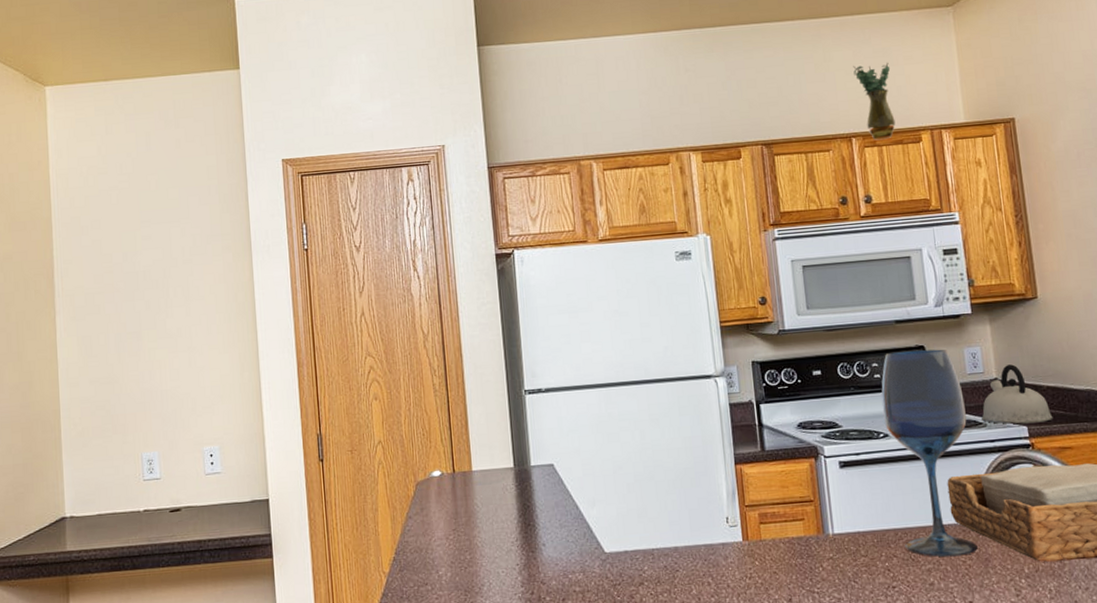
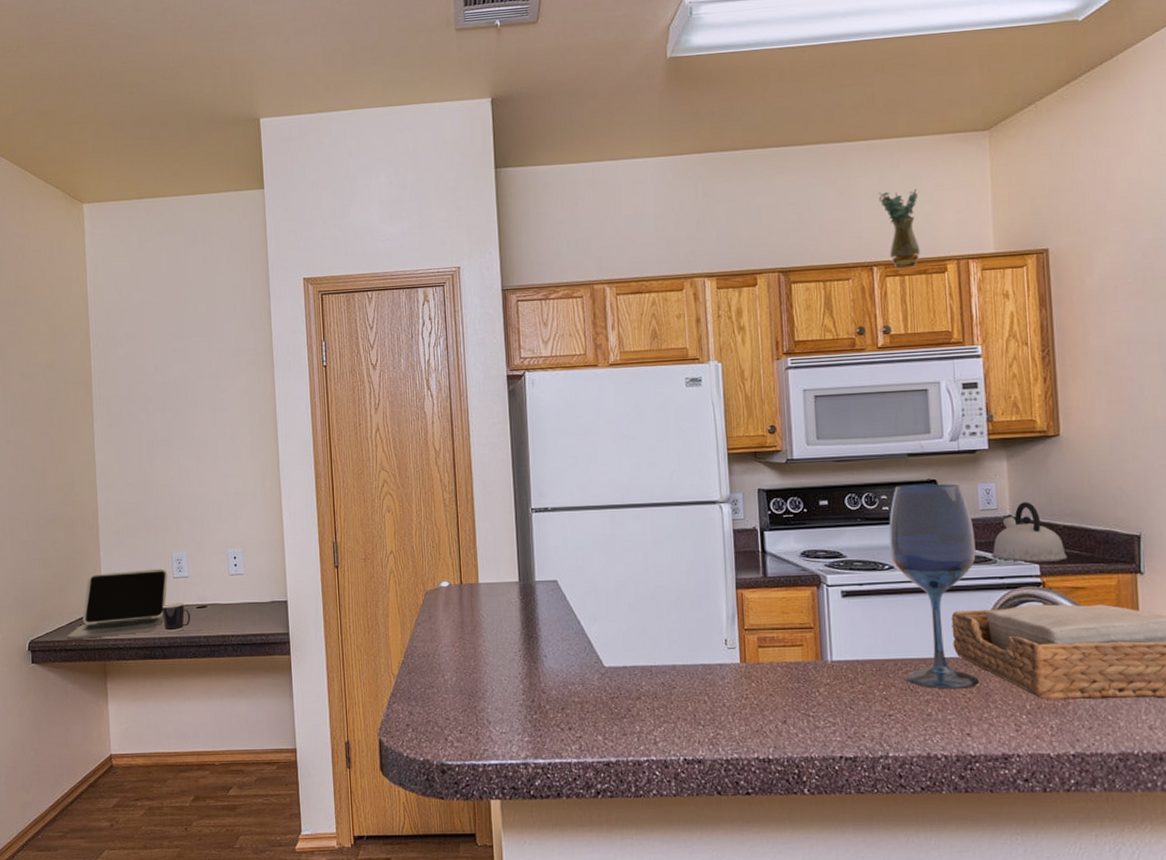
laptop: none [24,470,138,554] -> present [67,568,168,640]
mug: none [130,507,163,540] -> present [161,603,191,632]

